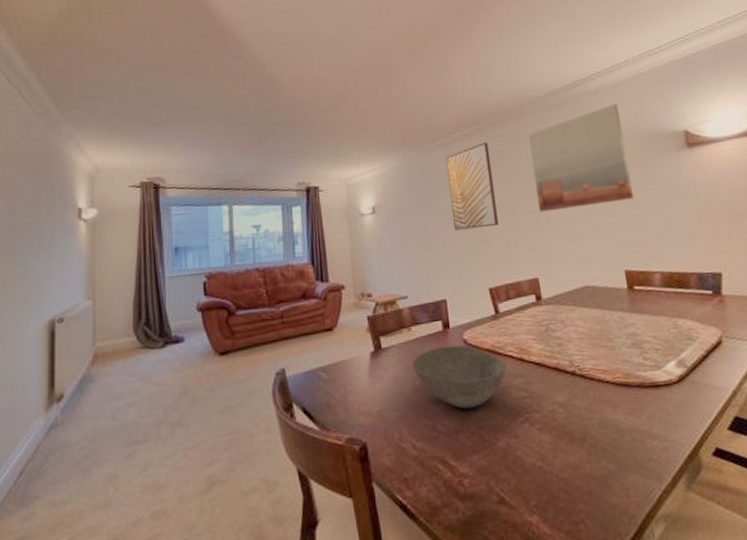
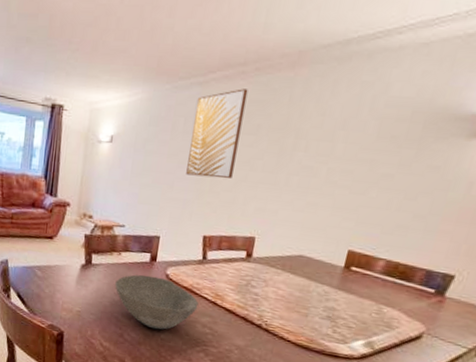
wall art: present [528,104,635,212] -> none [280,68,419,181]

